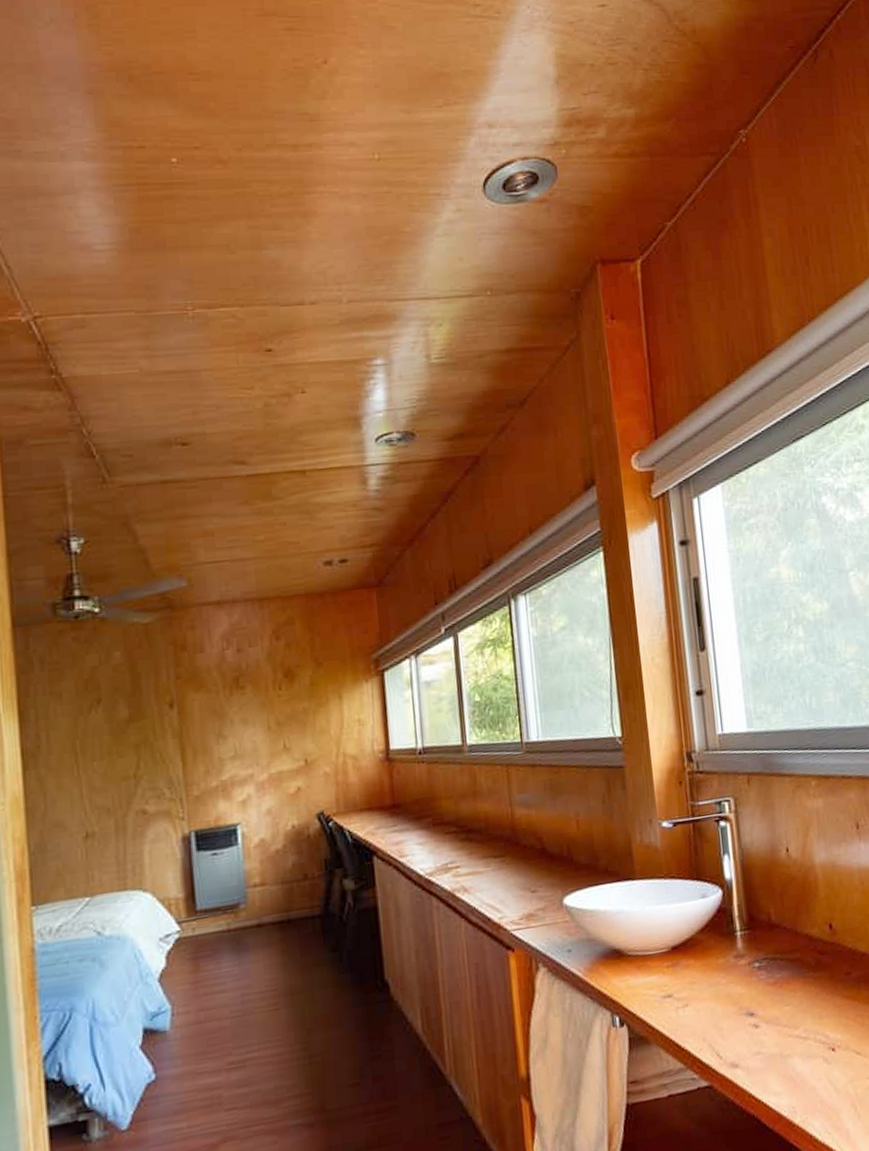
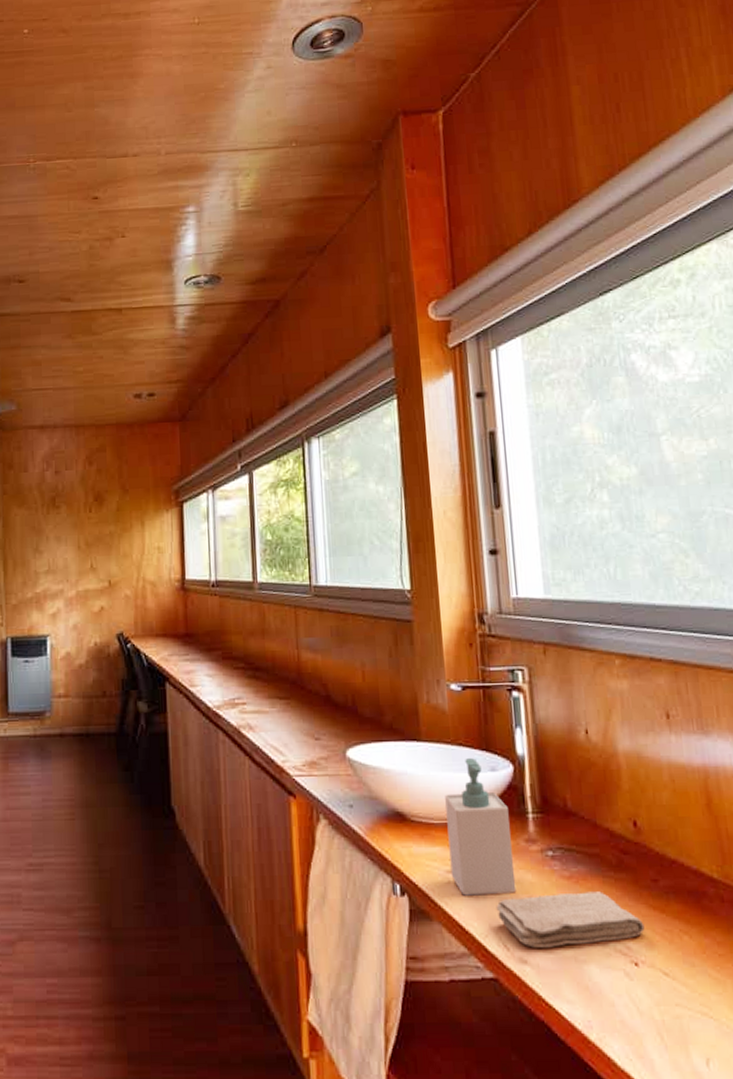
soap bottle: none [659,888,727,1017] -> present [445,758,517,896]
washcloth: none [709,991,840,1052] -> present [496,891,645,948]

